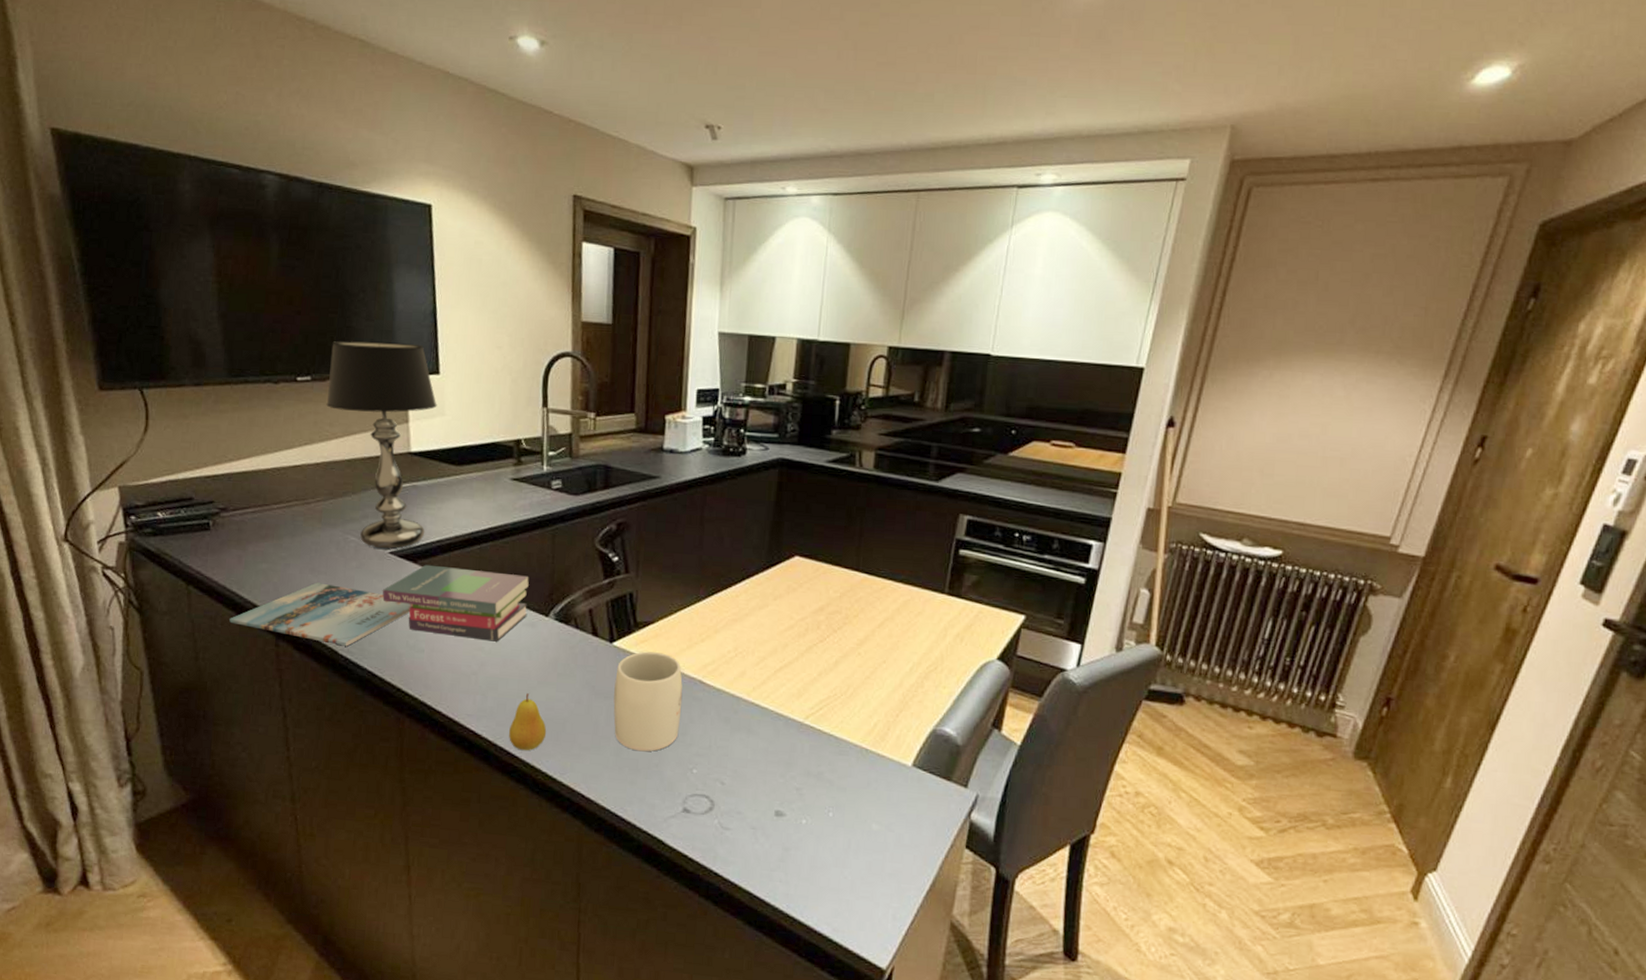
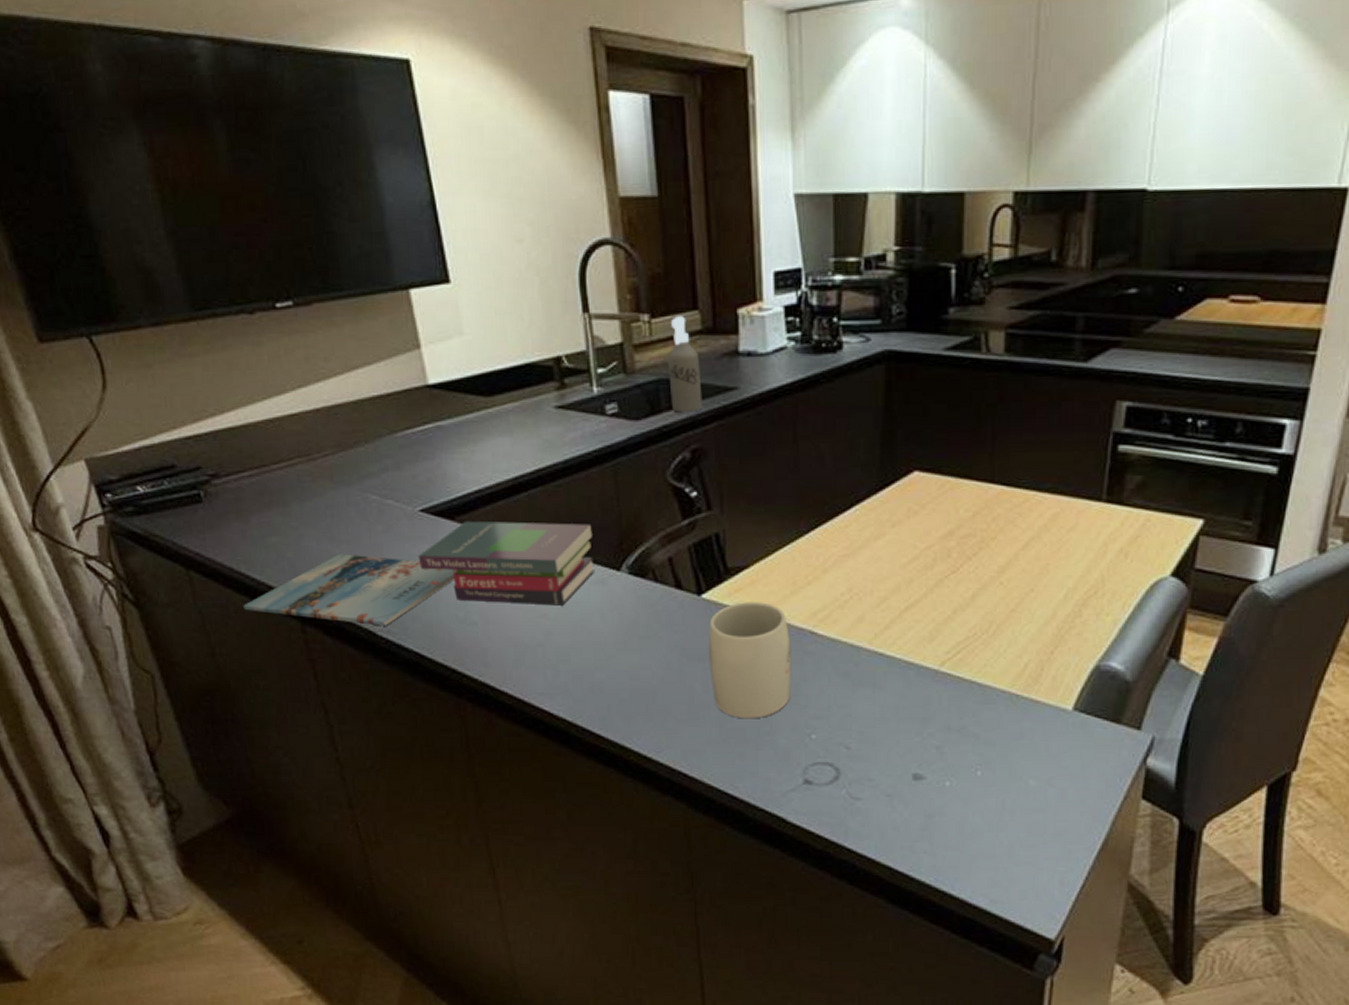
table lamp: present [326,340,437,549] -> none [312,246,460,507]
fruit: present [509,693,547,751] -> none [590,663,634,730]
spray bottle: none [605,416,632,494] -> present [668,316,703,414]

